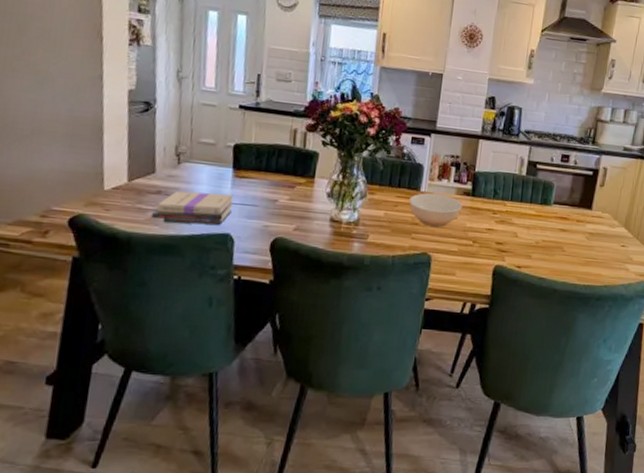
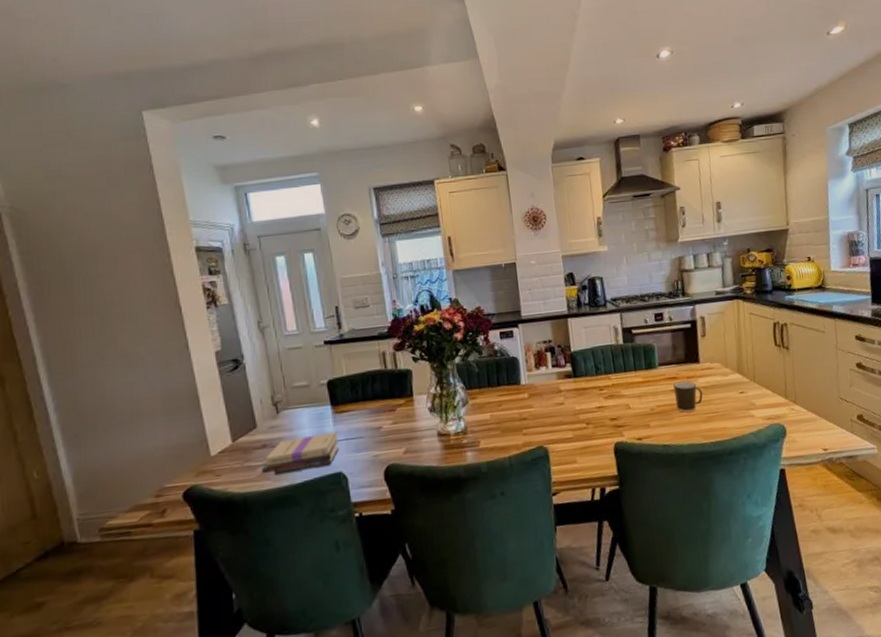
bowl: present [408,193,463,227] -> none [511,382,567,418]
mug: none [560,222,587,253] -> present [673,381,703,413]

